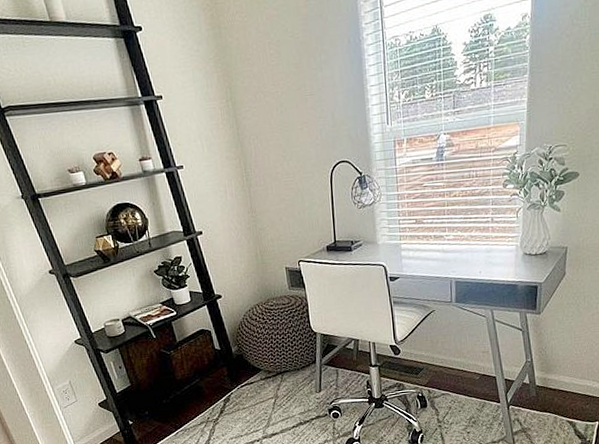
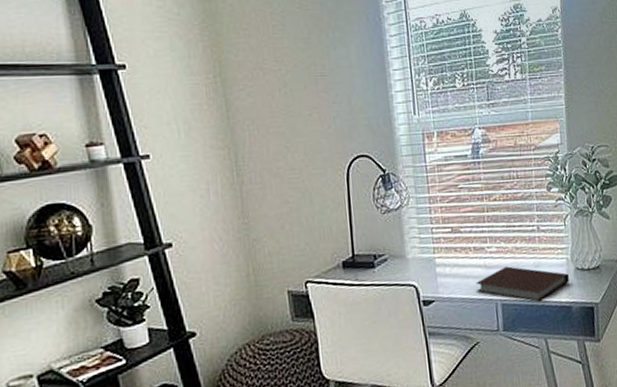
notebook: none [434,251,517,281] -> present [476,266,569,302]

